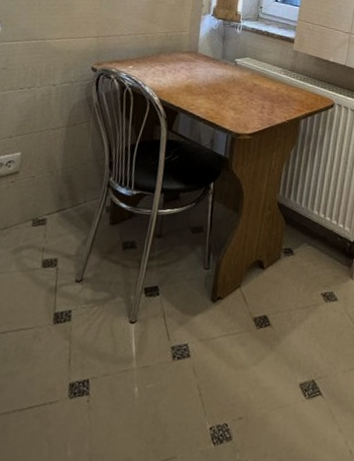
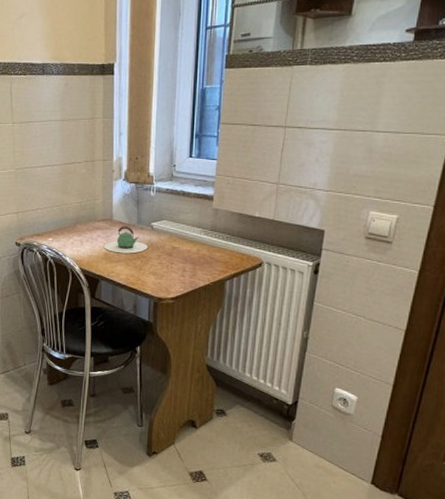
teapot: none [186,59,230,88] -> present [104,225,148,254]

